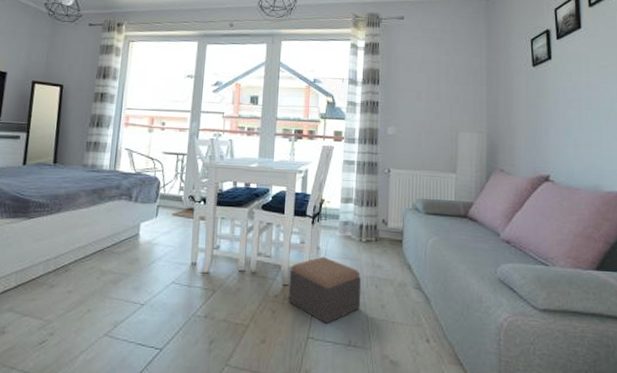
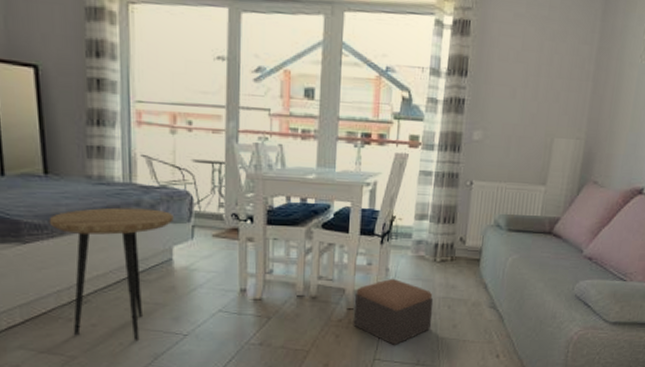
side table: none [50,190,144,308] -> present [49,207,174,340]

